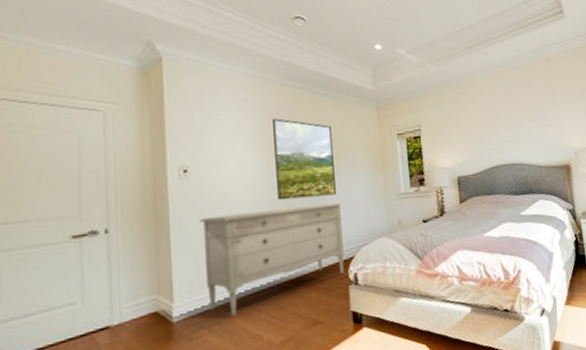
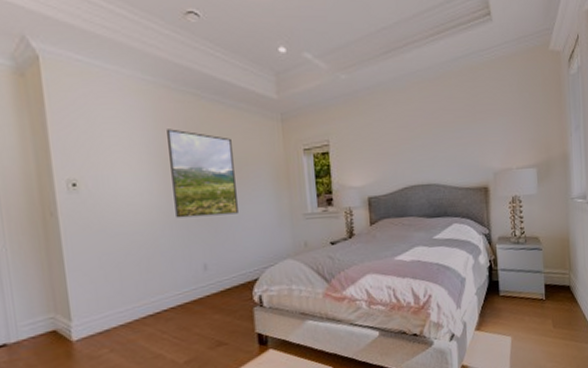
dresser: present [200,202,344,317] -> none [94,221,248,336]

